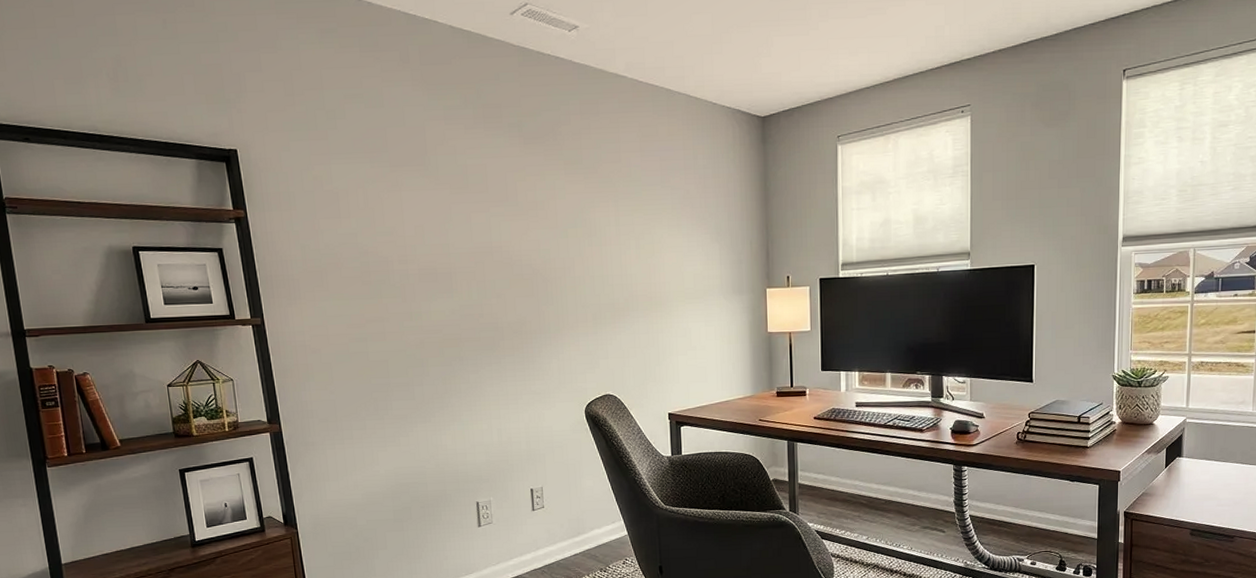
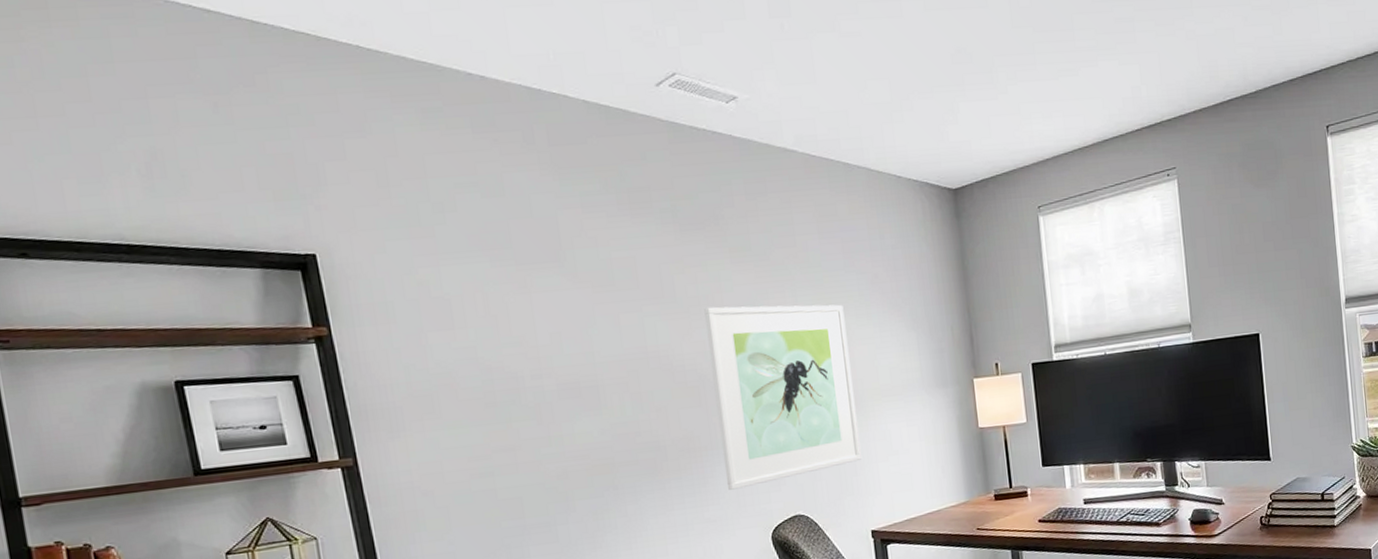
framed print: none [540,211,664,369] -> present [704,304,861,490]

